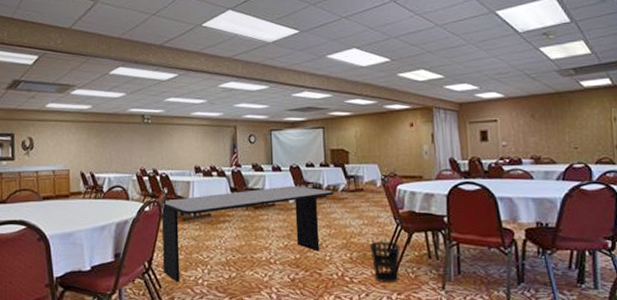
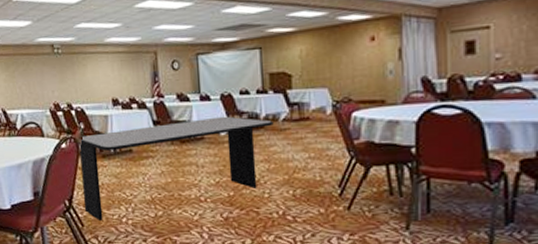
wastebasket: present [370,241,401,284] -> none [317,176,355,223]

